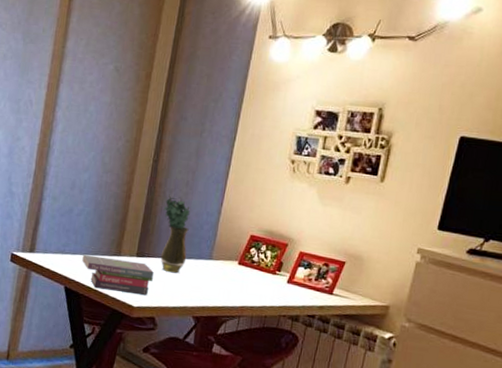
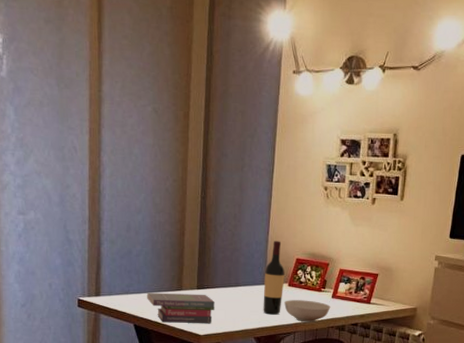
vase: present [160,194,190,273] -> none [216,228,243,301]
wine bottle: none [206,213,236,295] -> present [263,241,285,315]
bowl: none [231,279,285,308] -> present [284,300,331,322]

